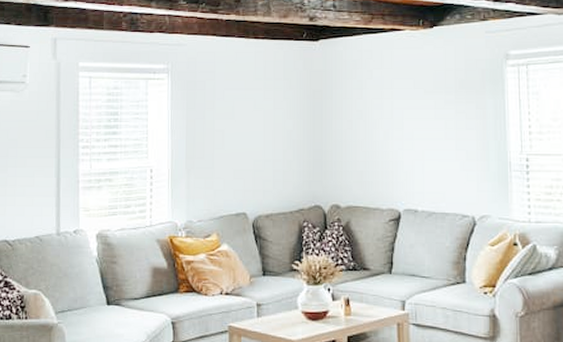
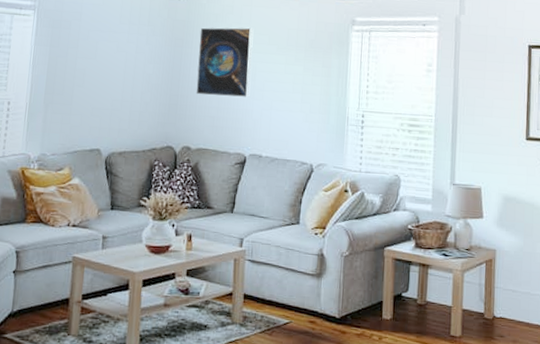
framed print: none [339,72,399,149] -> present [196,27,254,97]

